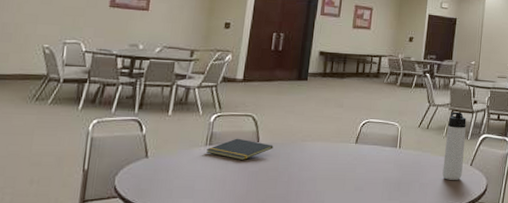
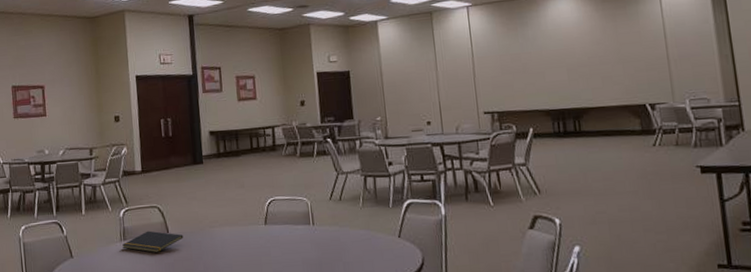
thermos bottle: present [442,111,467,180] -> none [362,177,391,256]

